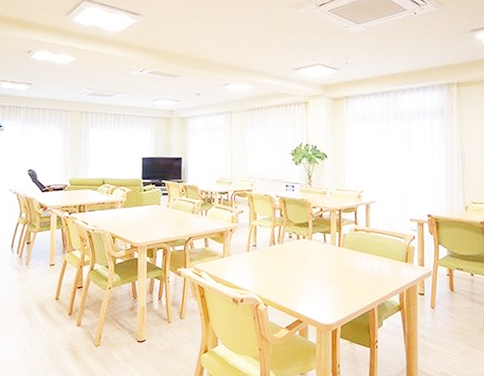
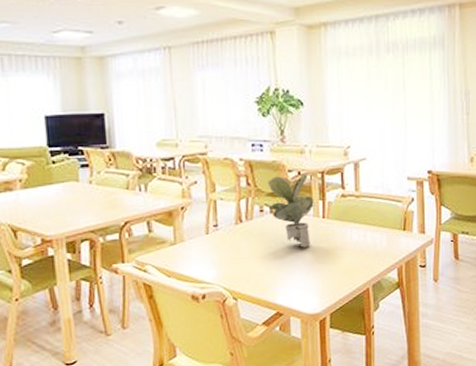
potted plant: none [296,210,332,269] -> present [267,174,314,248]

